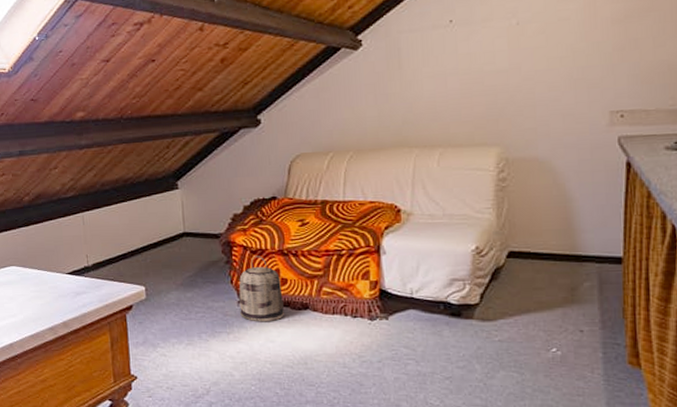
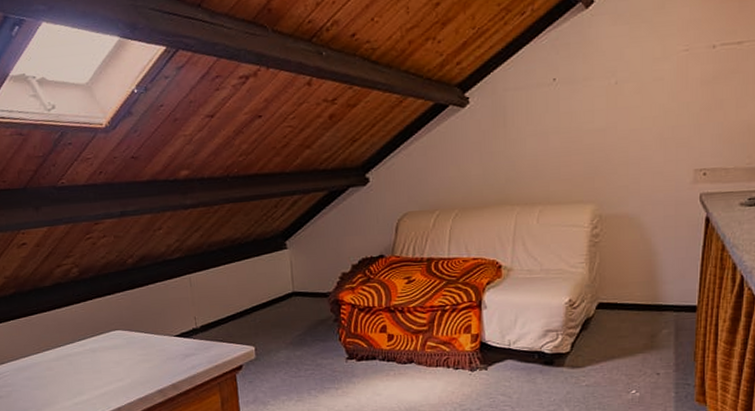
basket: present [239,256,285,322] -> none [347,313,392,377]

